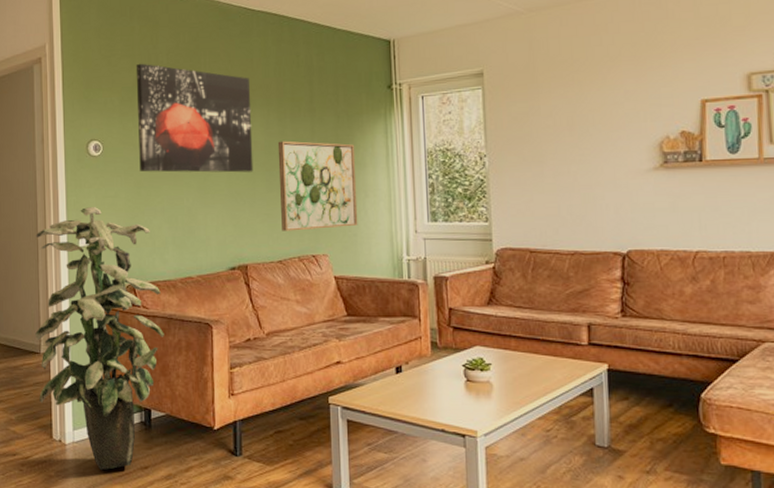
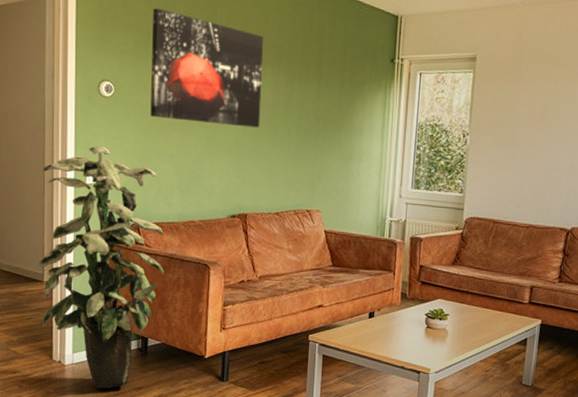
wall art: present [277,141,358,231] -> none [281,101,355,187]

